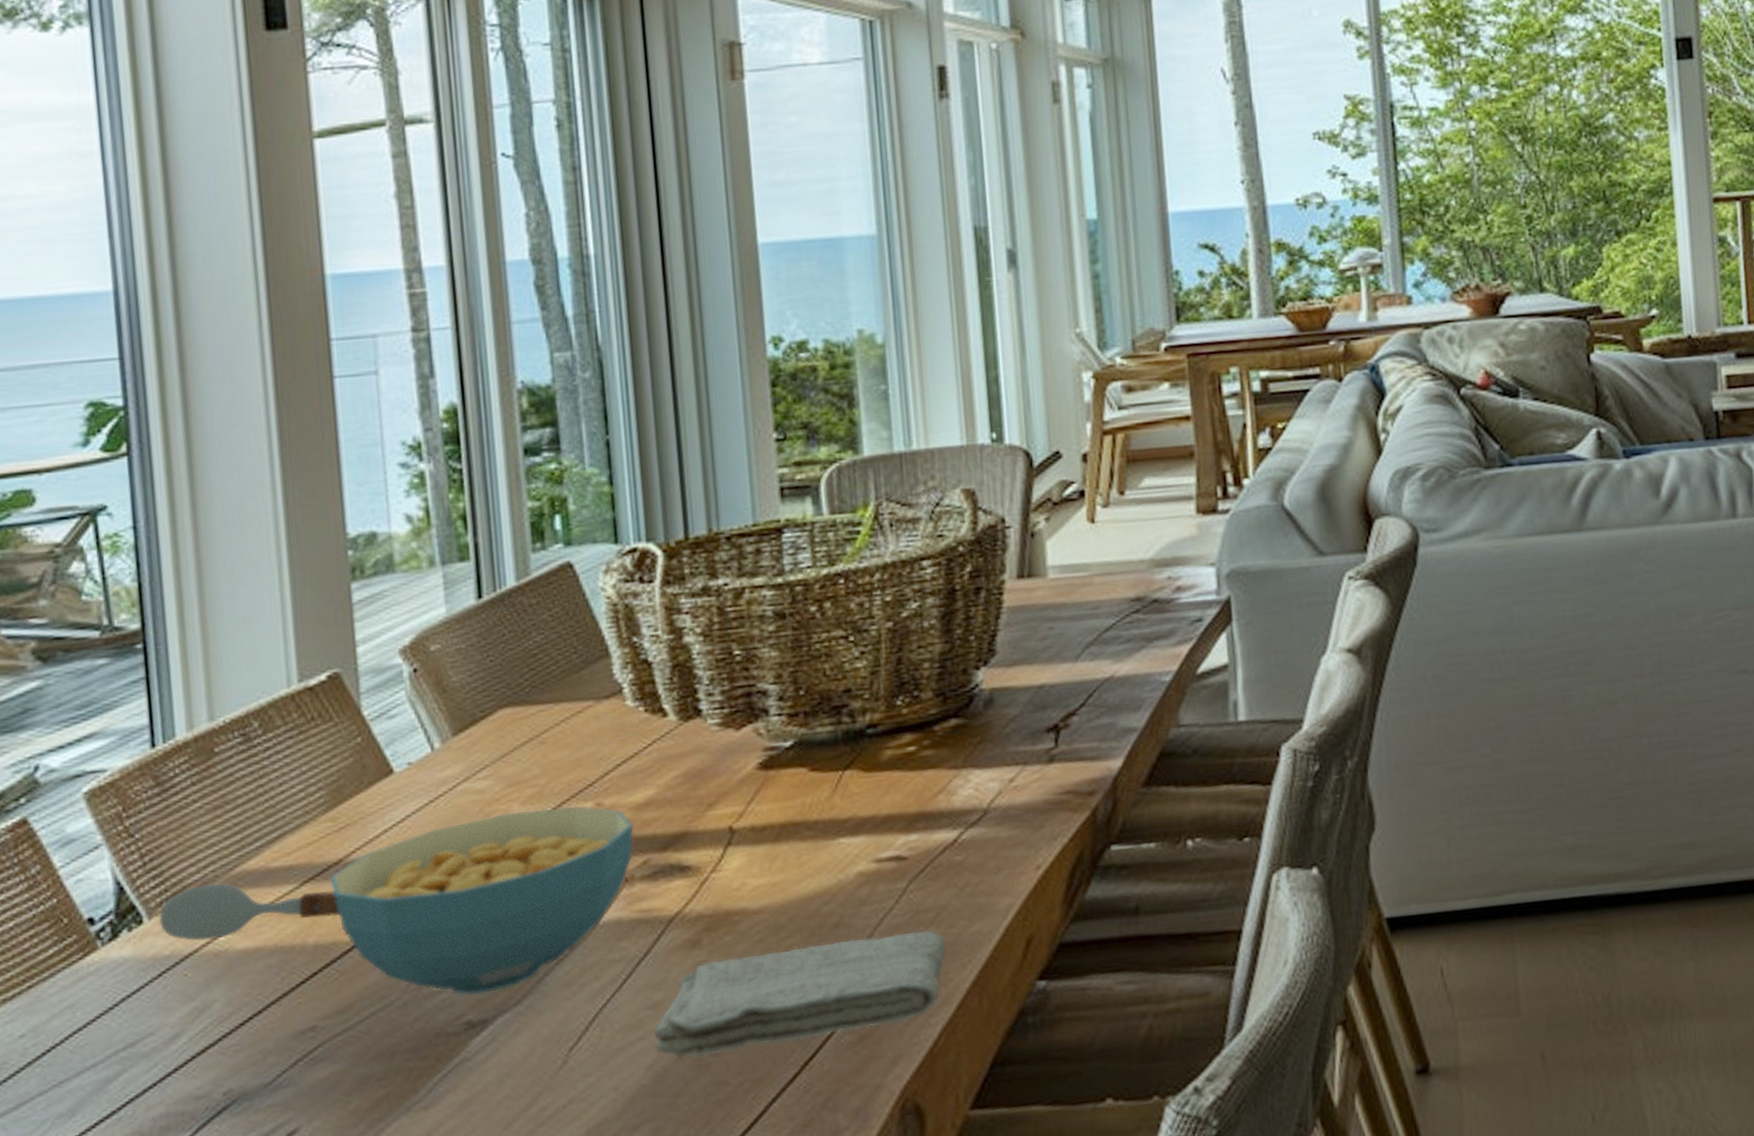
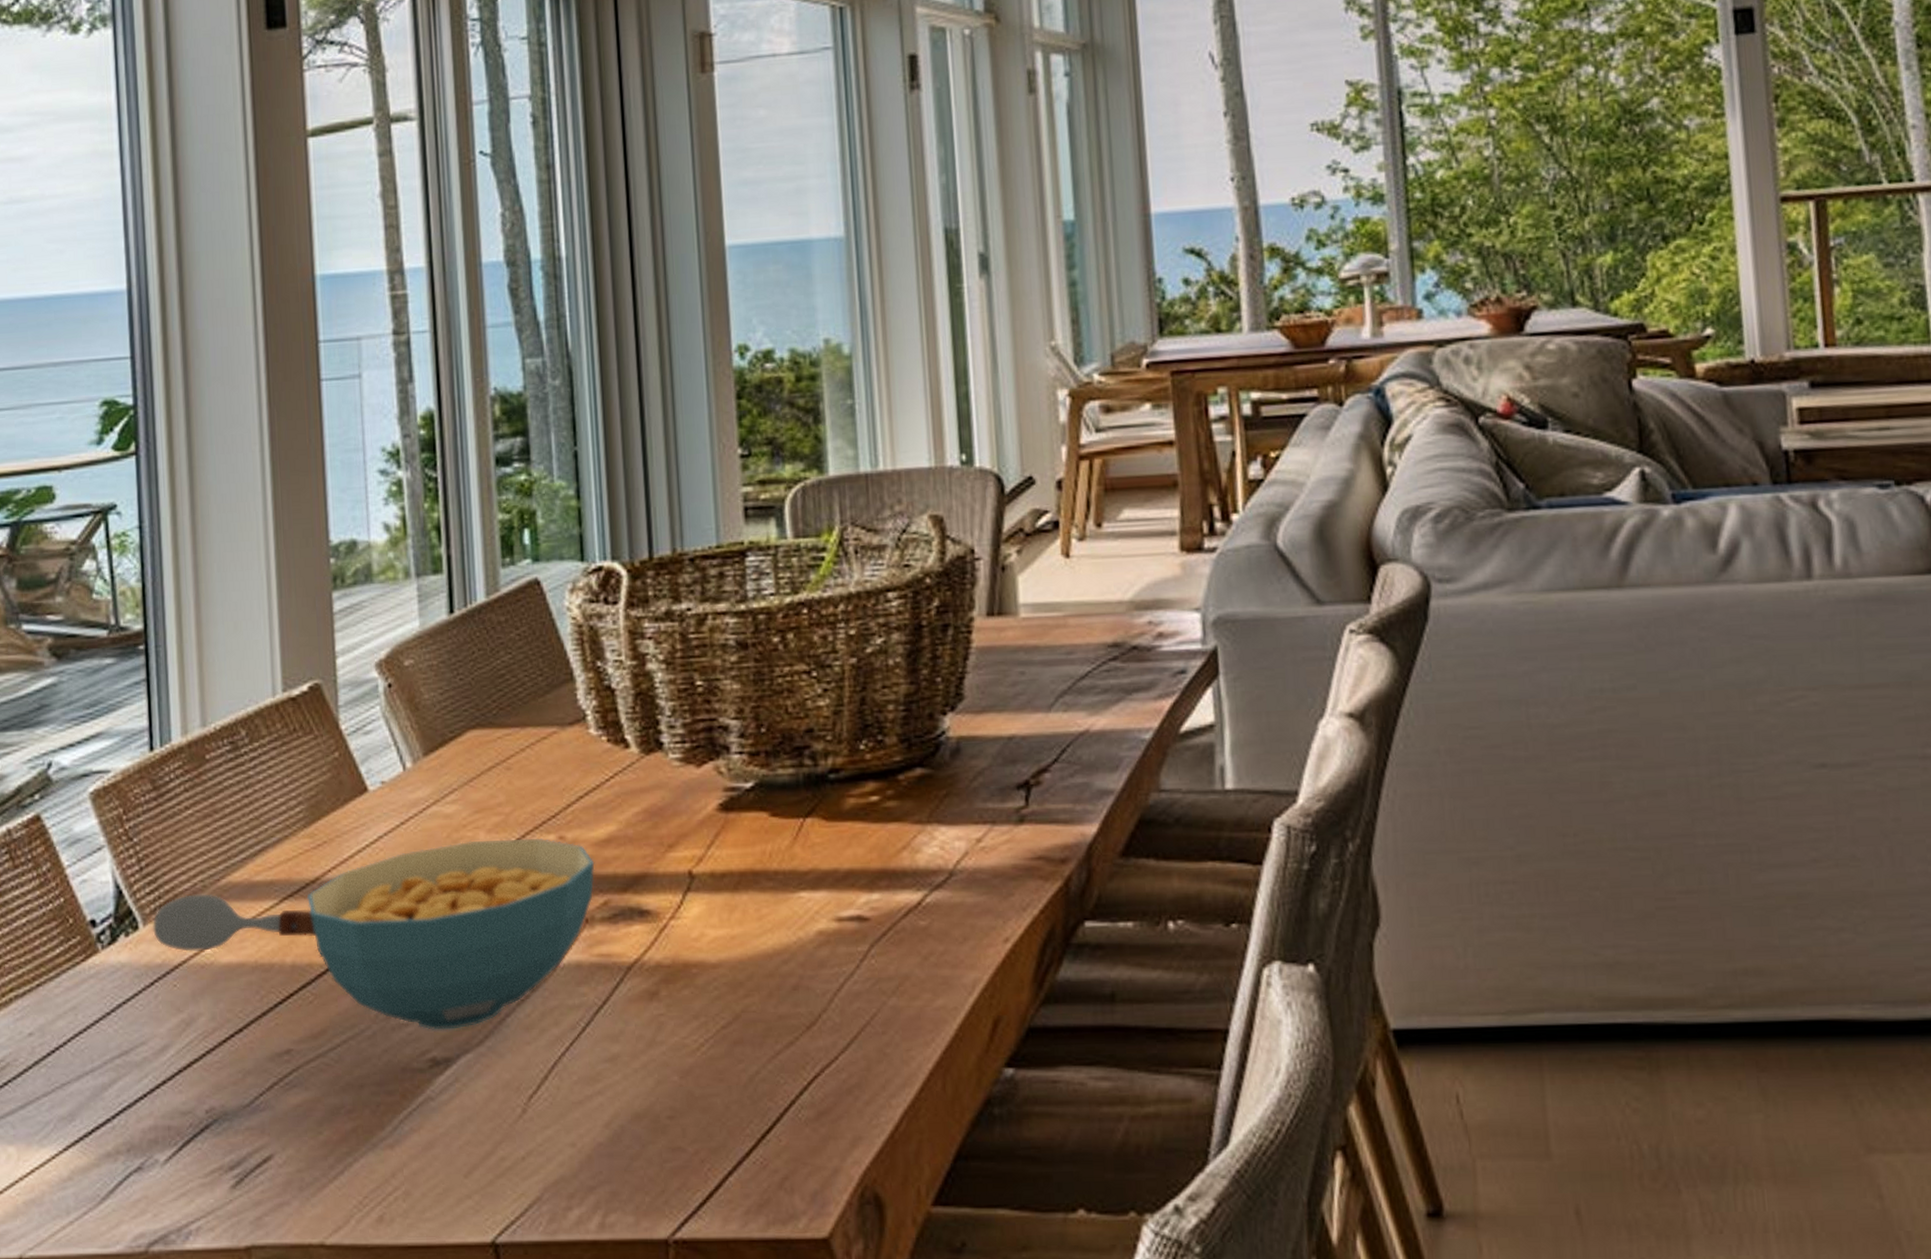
washcloth: present [654,930,947,1058] -> none [612,1001,909,1119]

